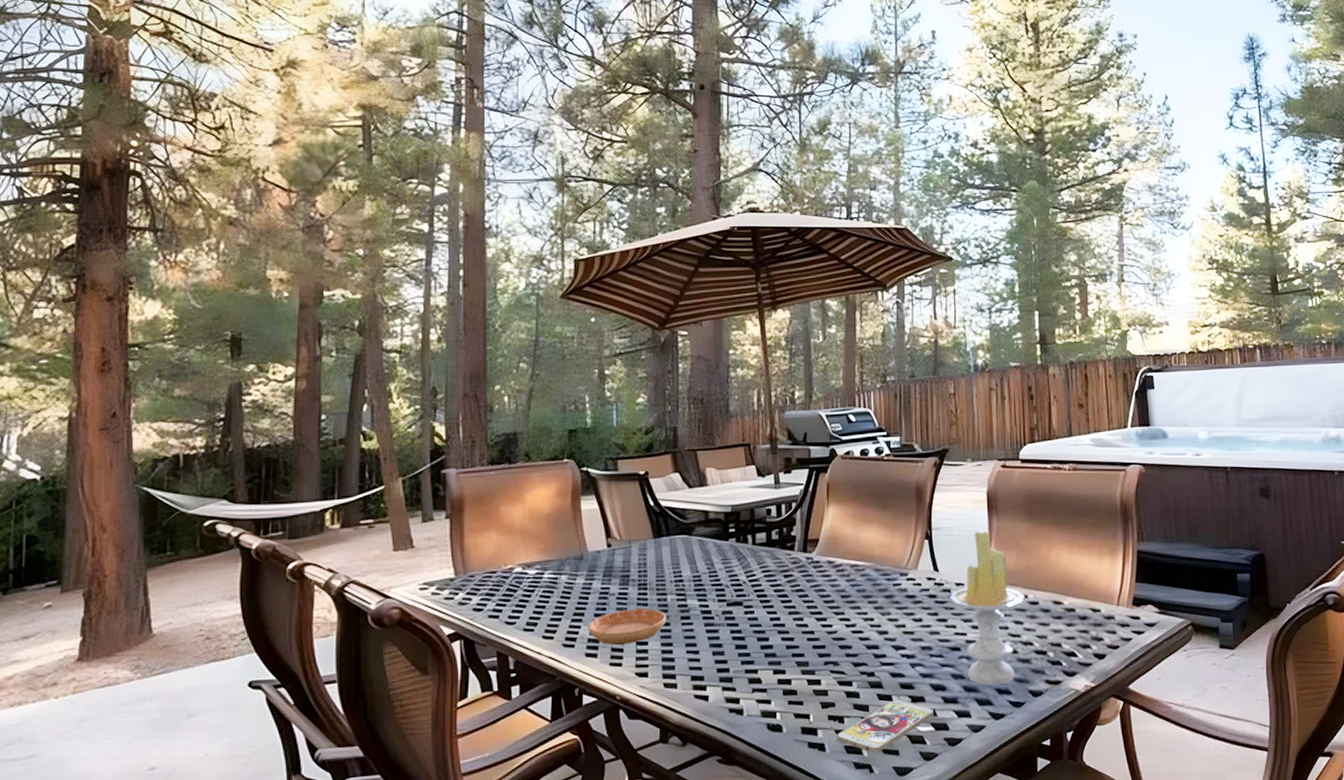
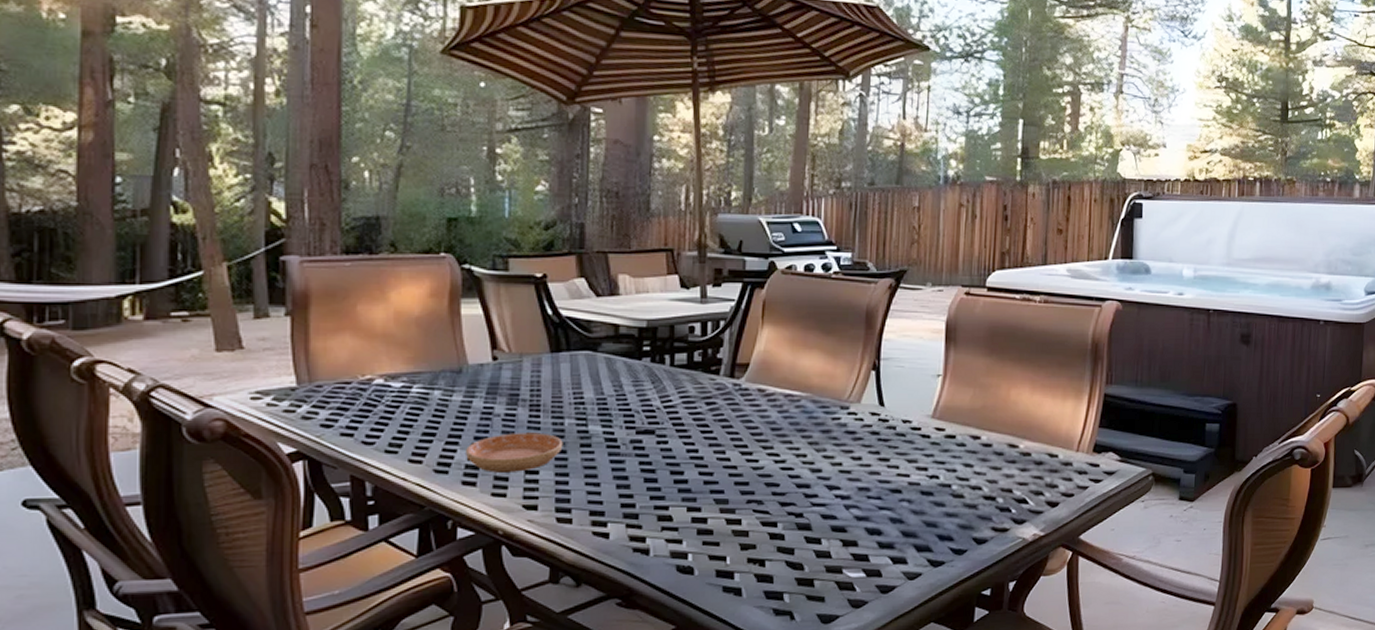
smartphone: present [837,699,934,753] -> none [756,543,866,600]
candle: present [950,531,1025,686] -> none [894,365,978,532]

